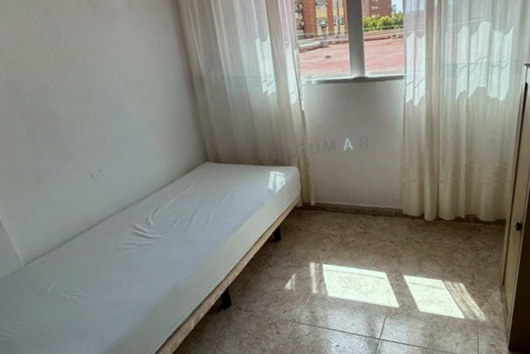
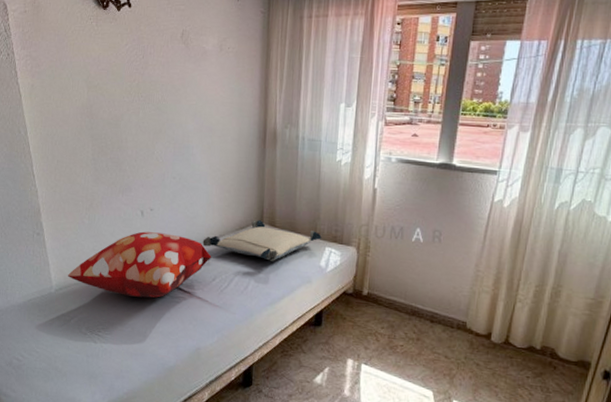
decorative pillow: none [33,189,169,255] -> present [68,231,212,298]
pillow: none [156,159,265,194] -> present [202,220,322,261]

